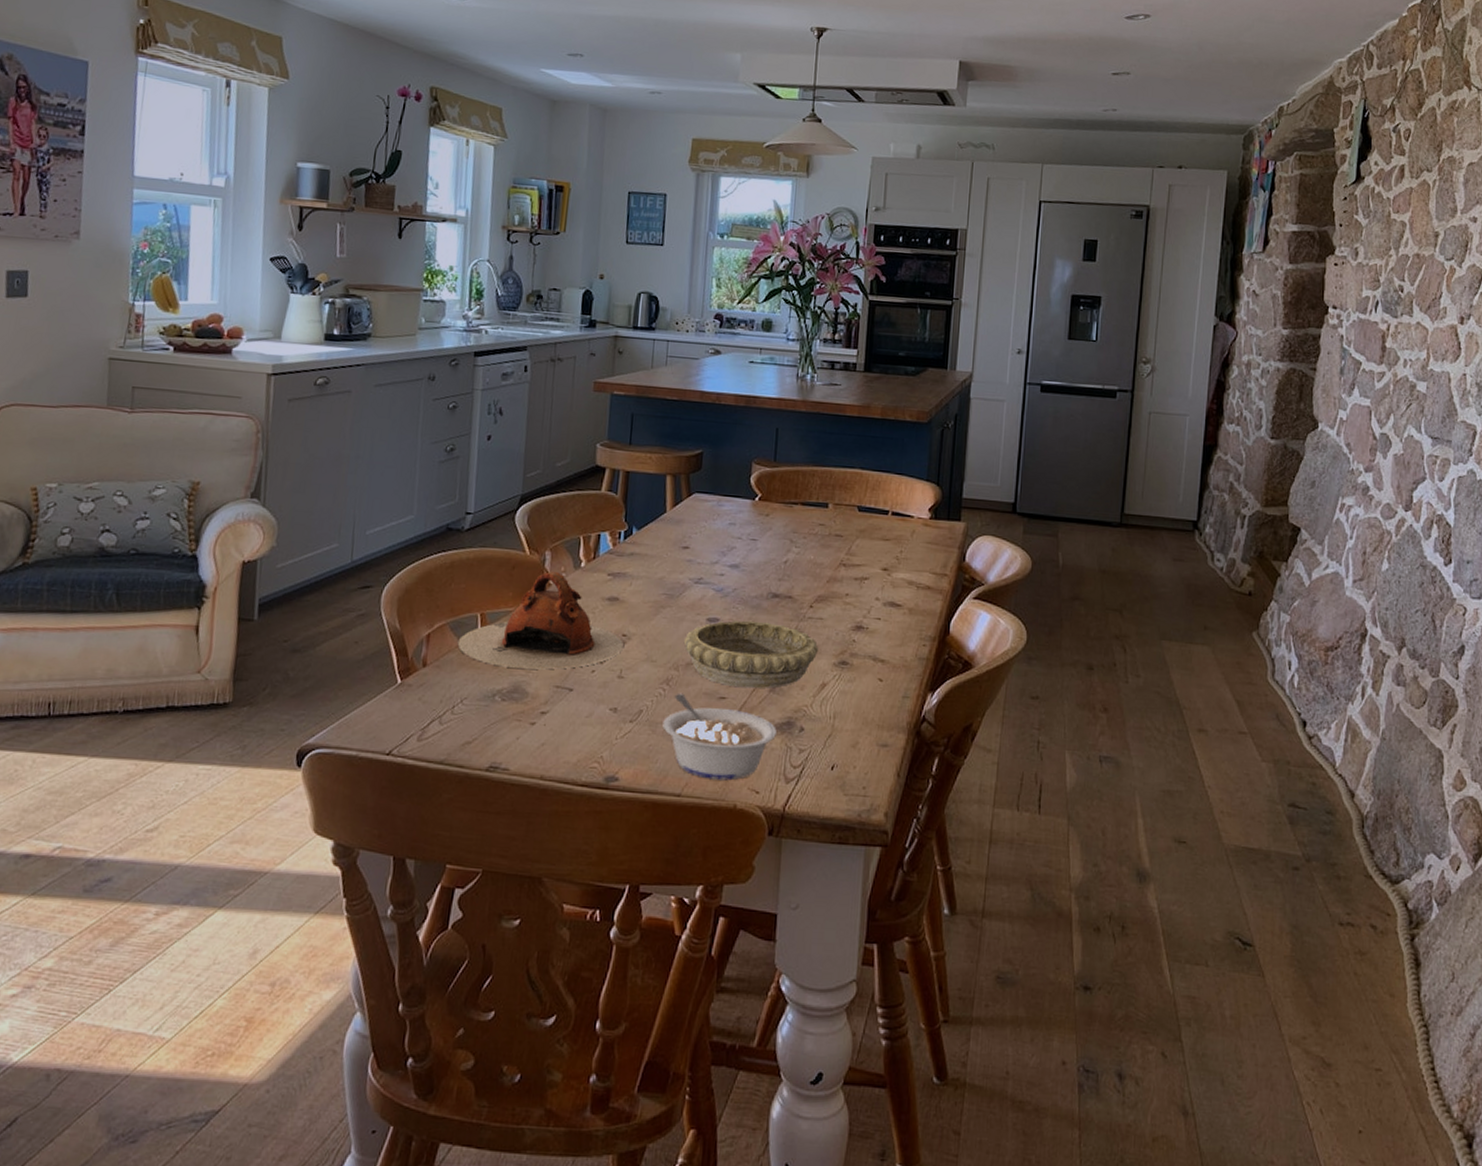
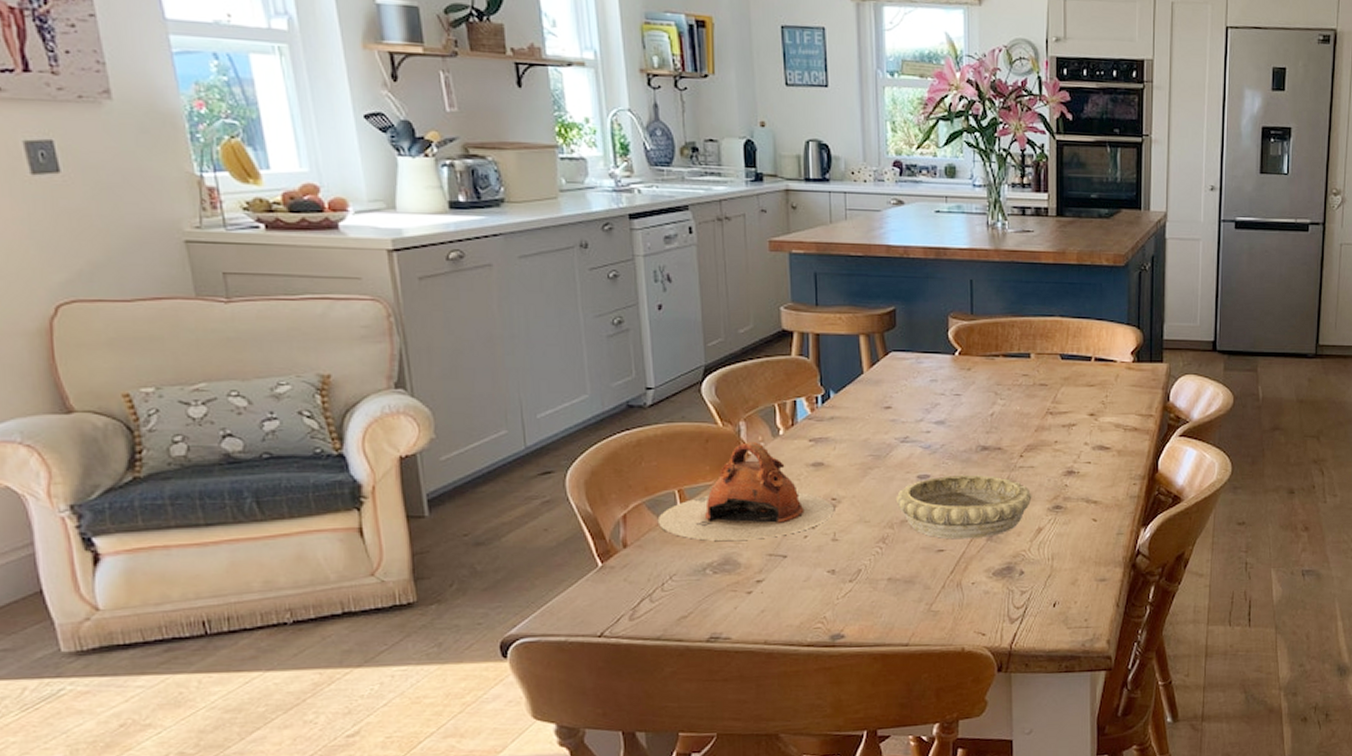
legume: present [662,693,777,781] -> none [883,549,997,628]

